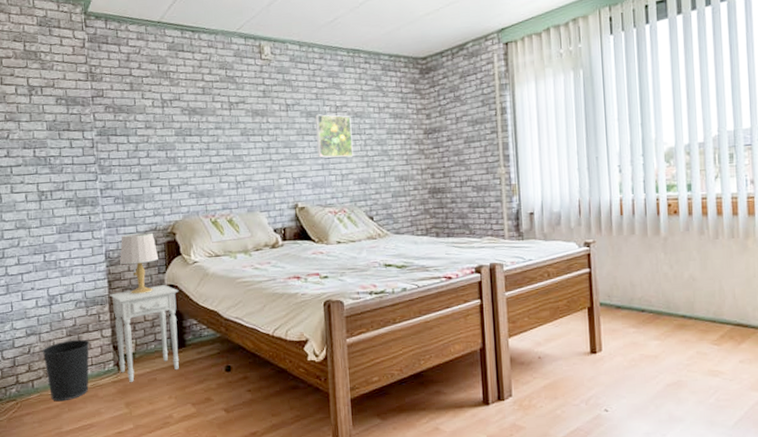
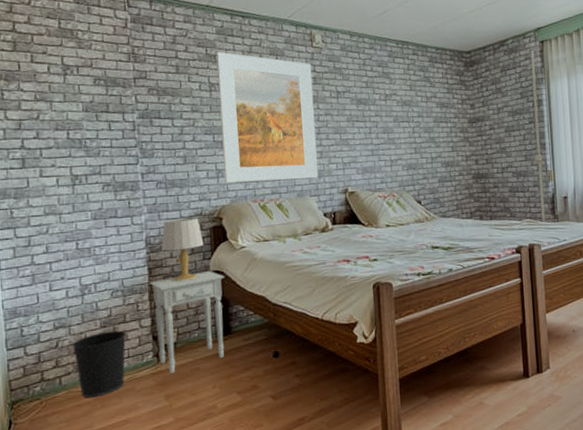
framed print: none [168,67,269,199] -> present [217,51,319,183]
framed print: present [315,114,353,158] -> none [365,102,402,144]

